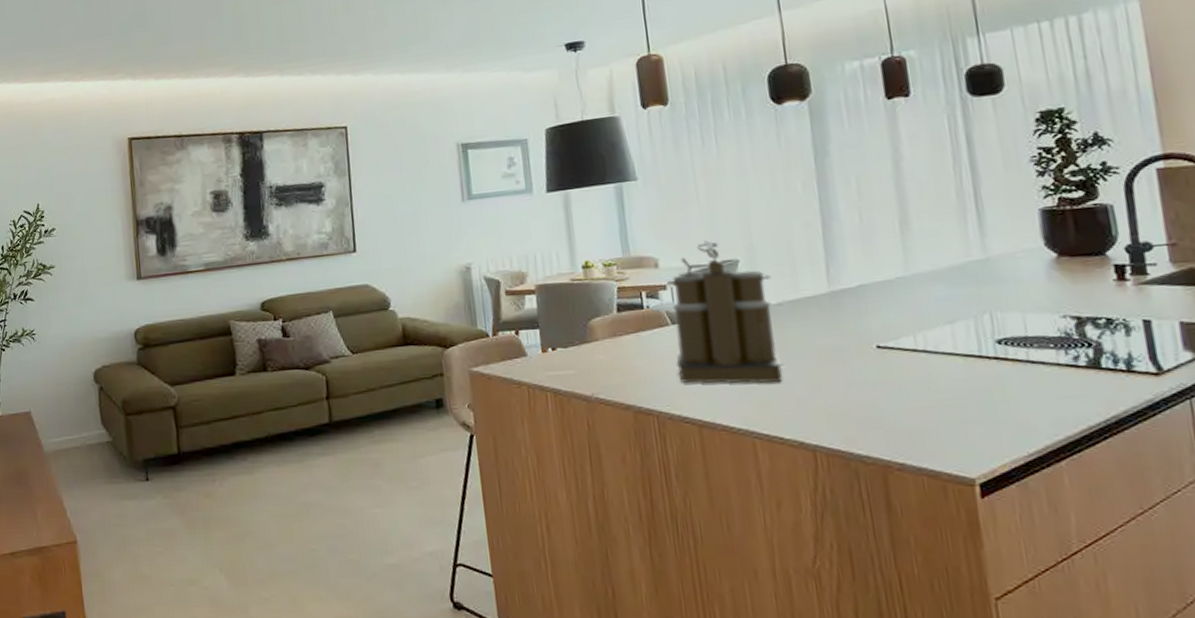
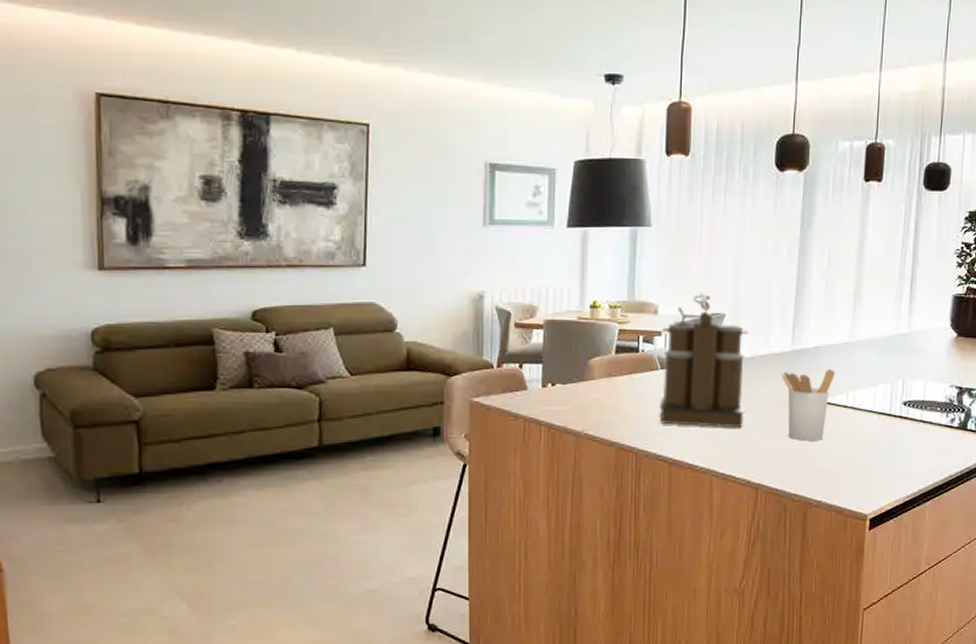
utensil holder: none [821,309,893,393] -> present [781,369,835,441]

